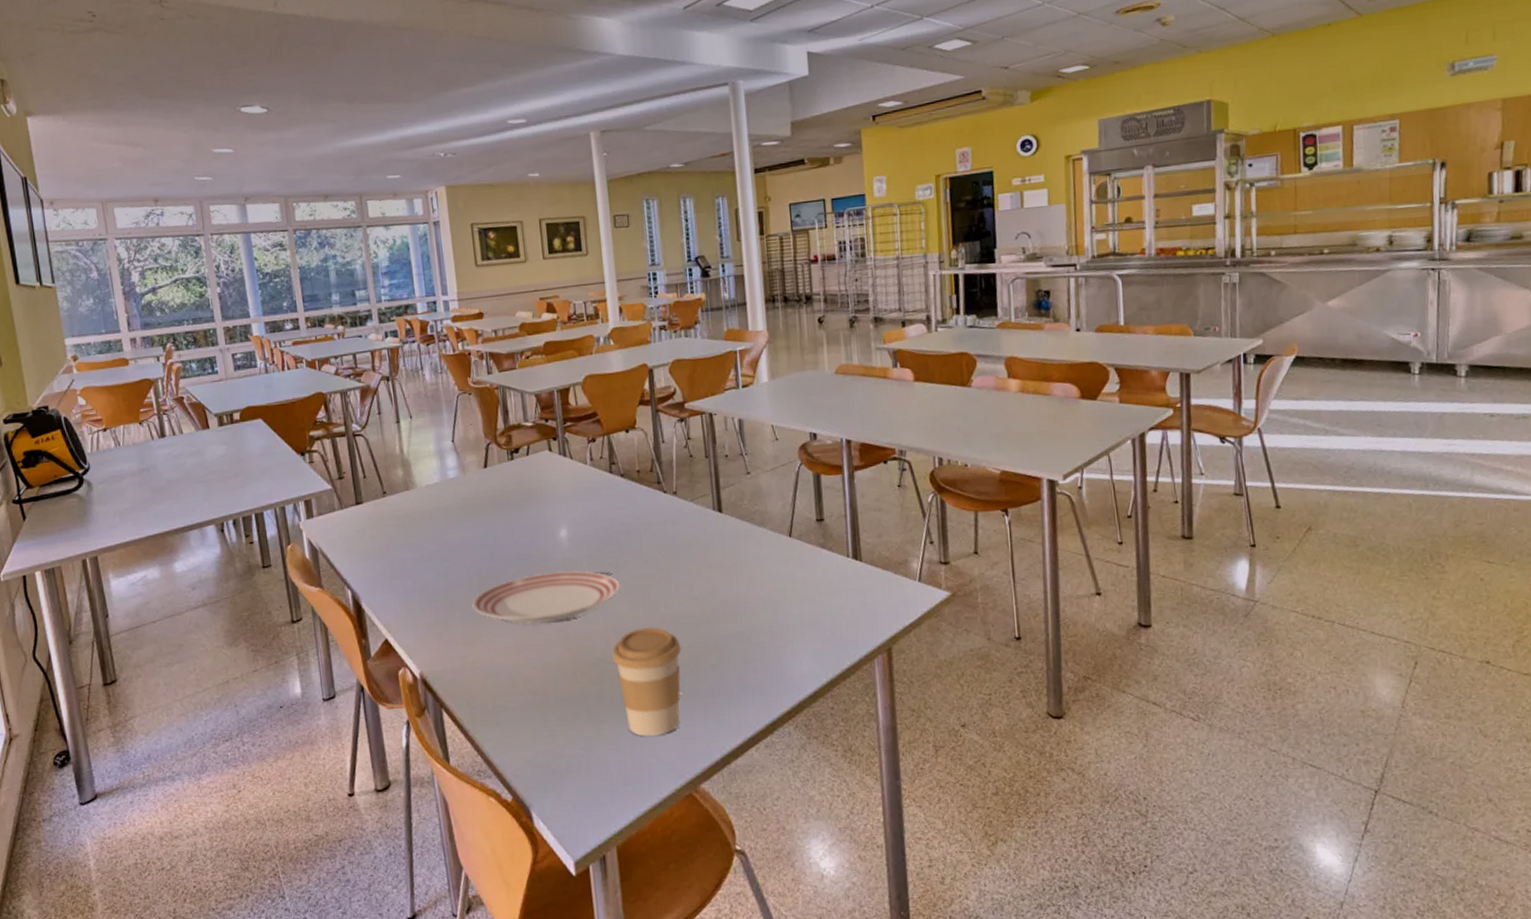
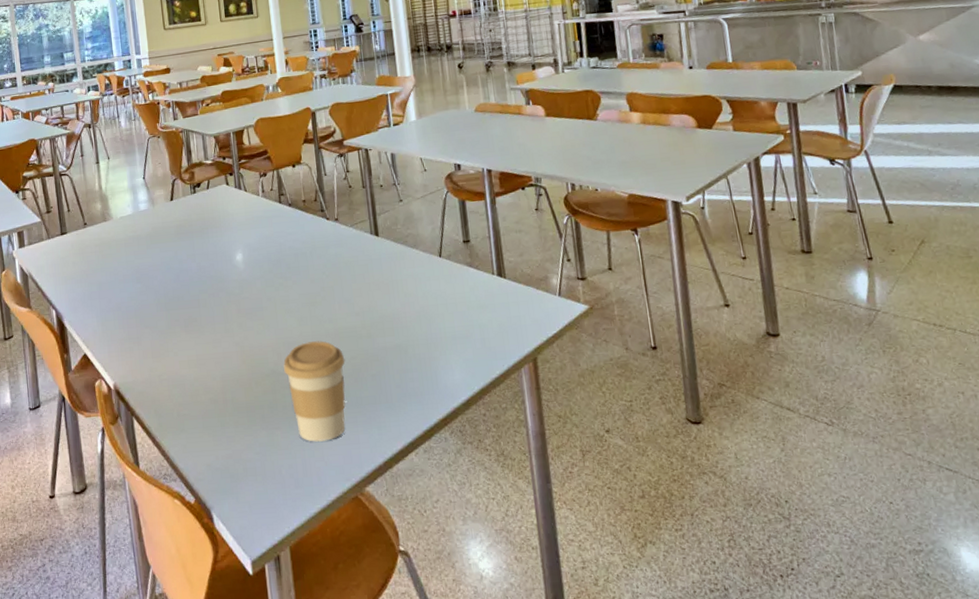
dinner plate: present [472,570,621,624] -> none [159,289,290,339]

